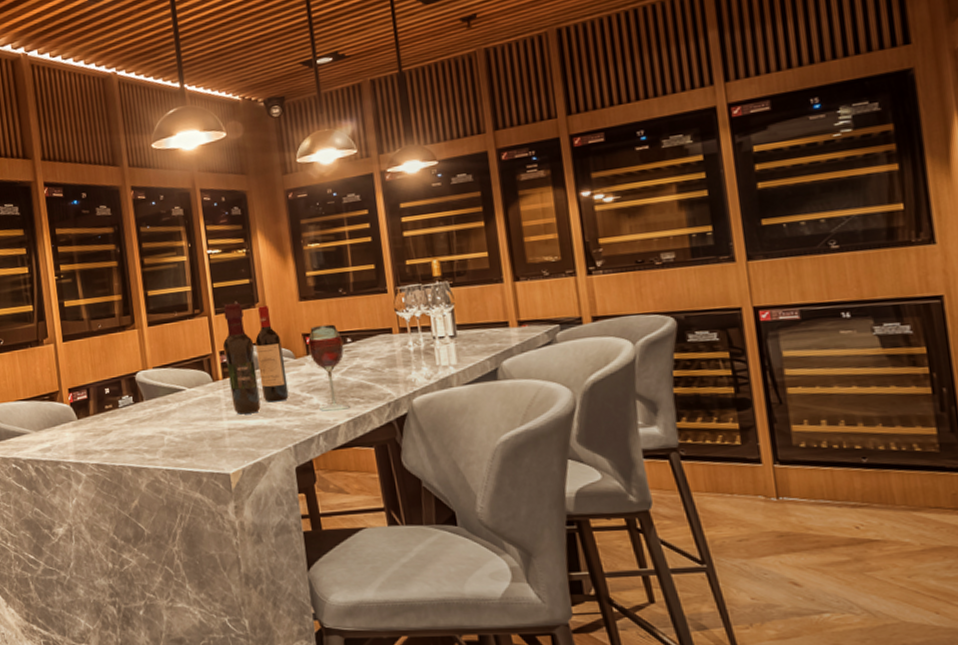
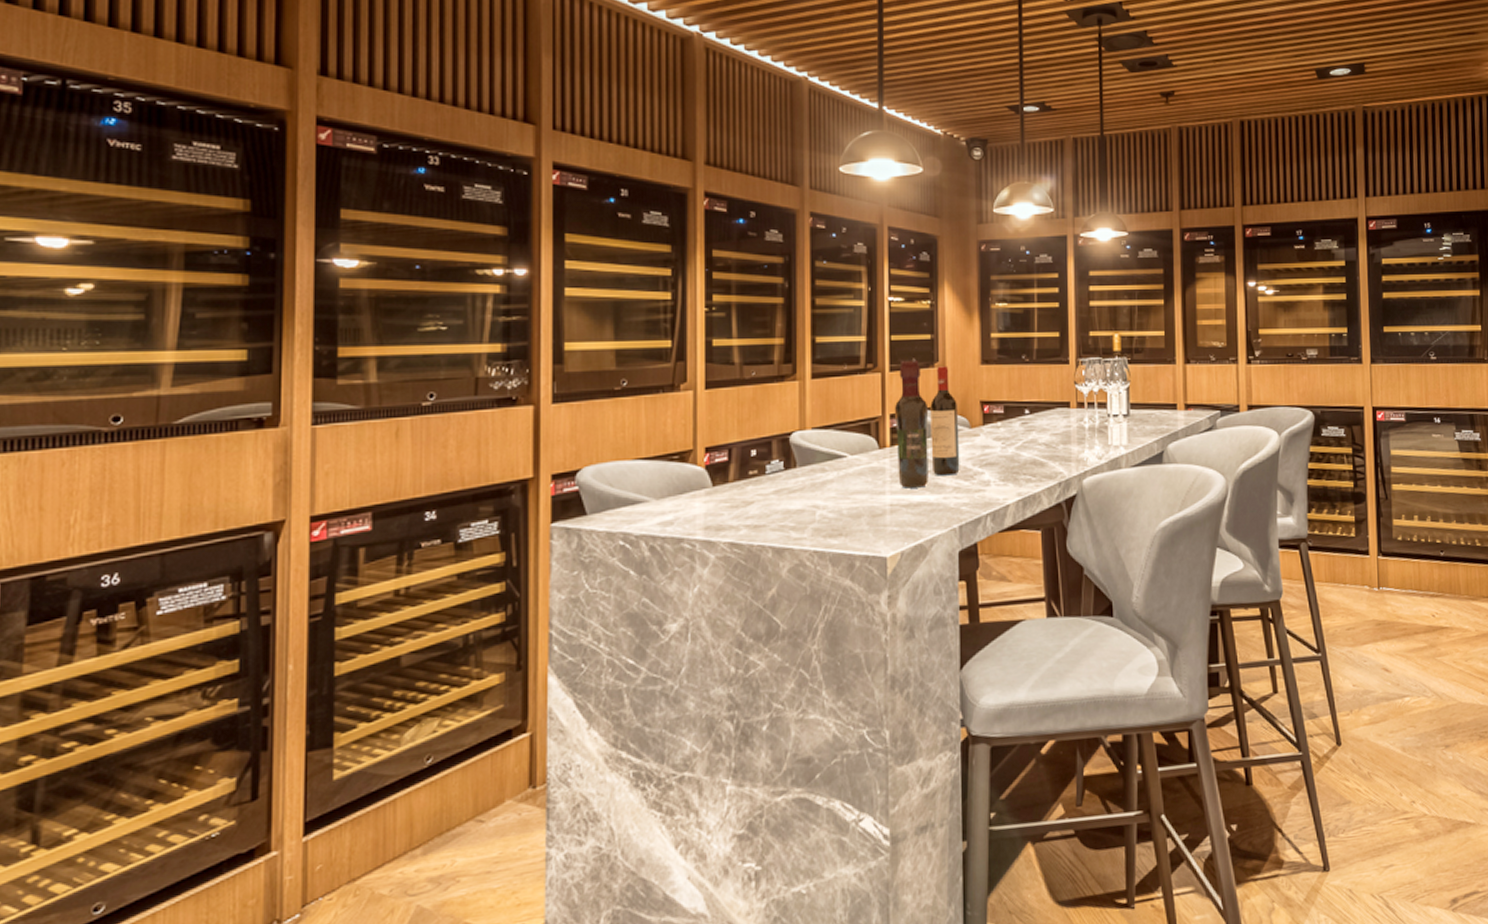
wineglass: present [308,324,350,412] -> none [986,393,1021,490]

